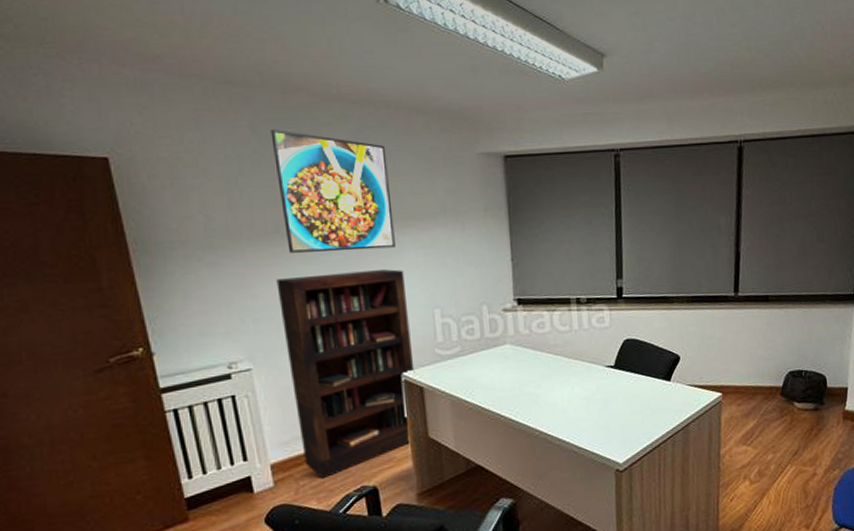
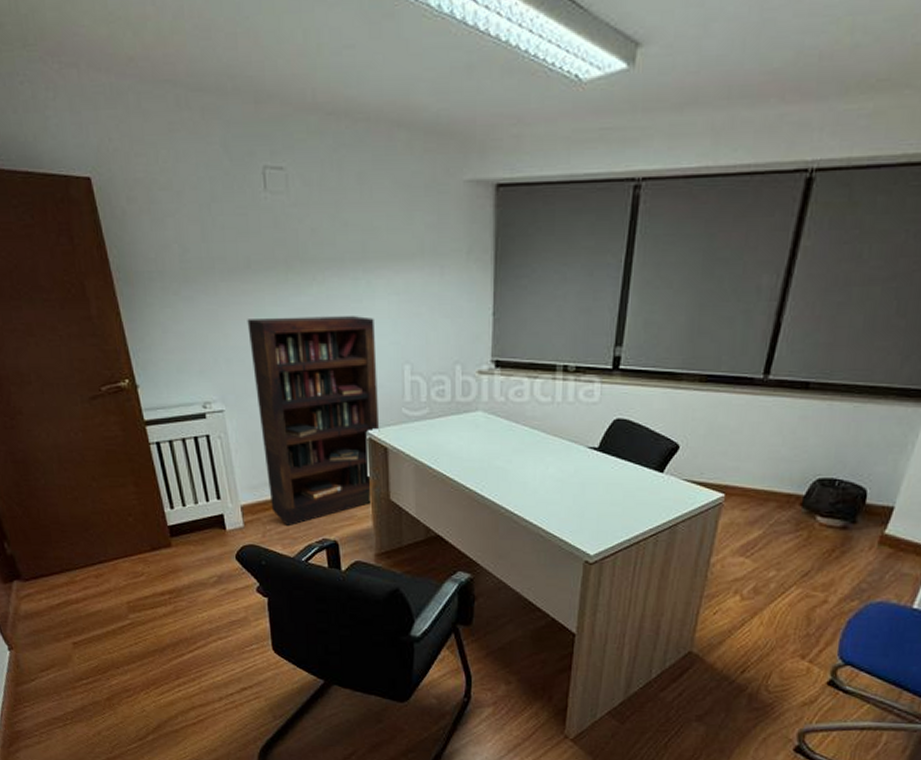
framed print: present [270,129,396,253] -> none [243,147,367,292]

